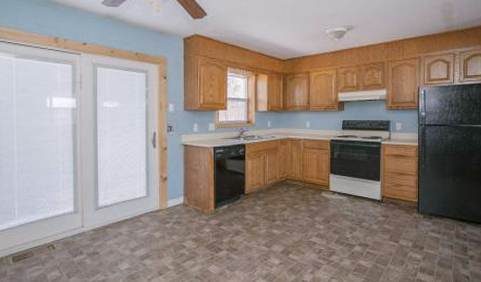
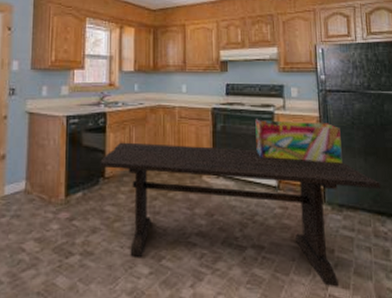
dining table: none [241,167,465,274] -> present [100,142,381,287]
decorative box: none [365,148,435,183] -> present [255,119,343,164]

